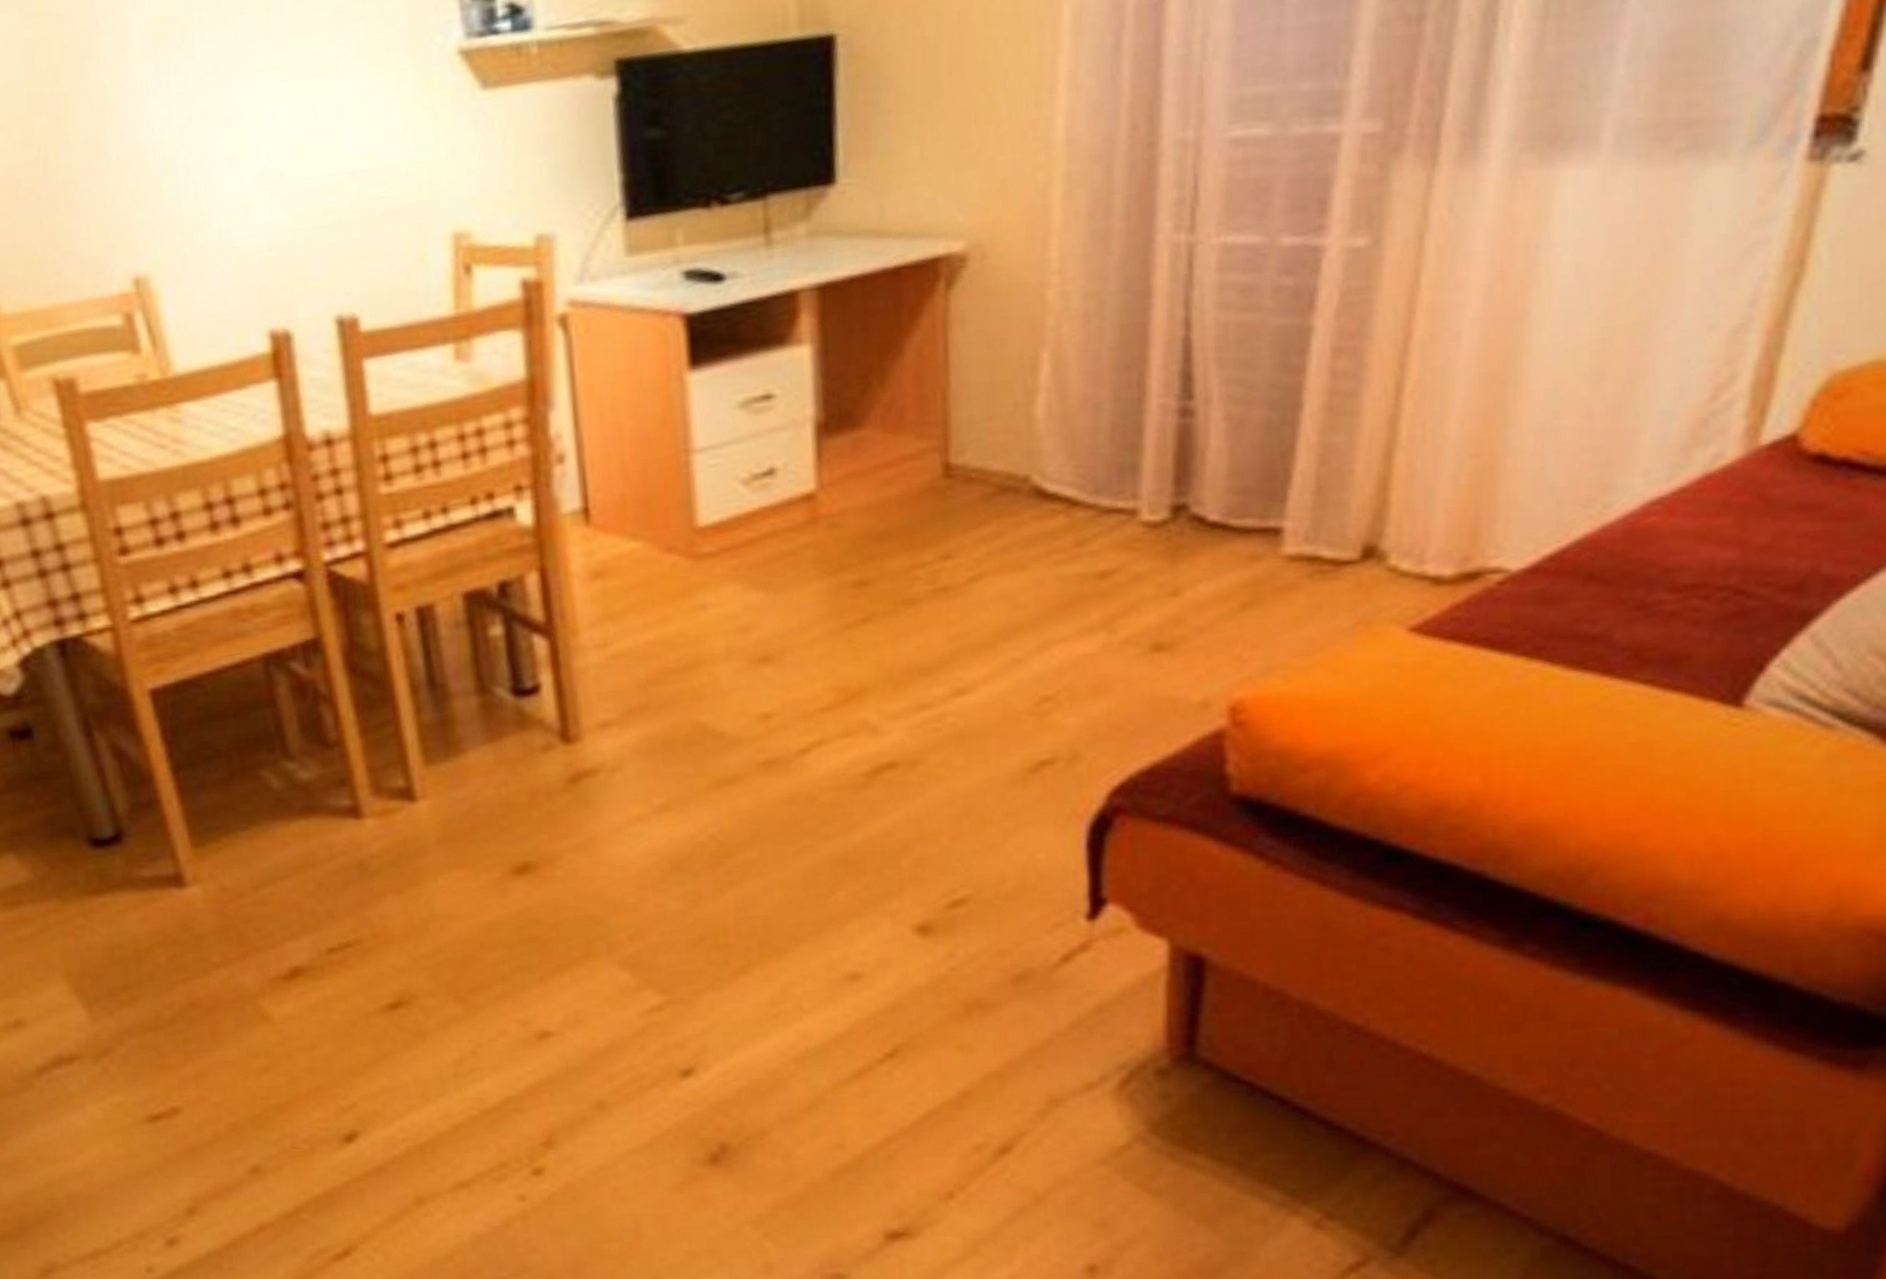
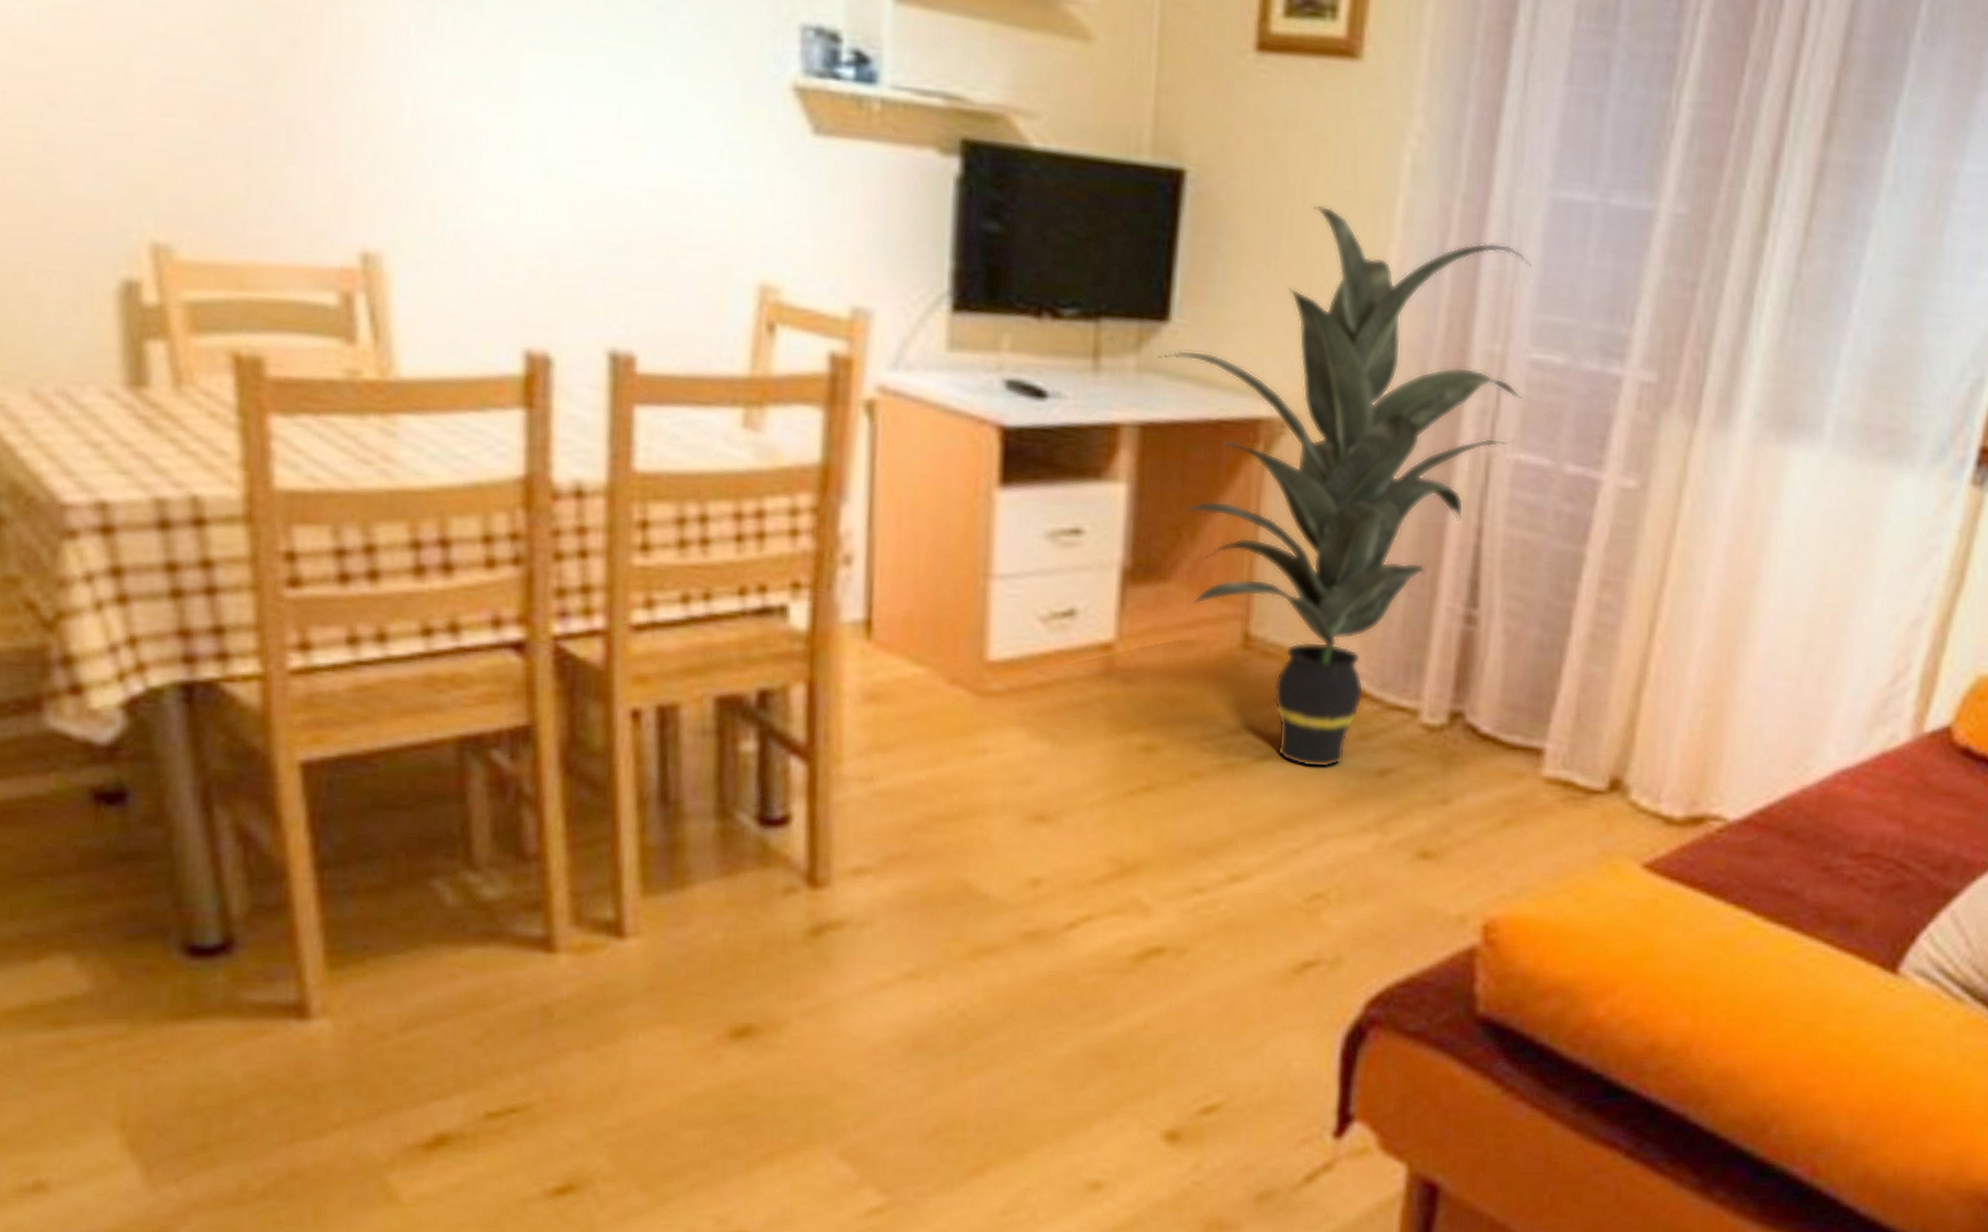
indoor plant: none [828,26,1223,580] -> present [1158,205,1532,769]

